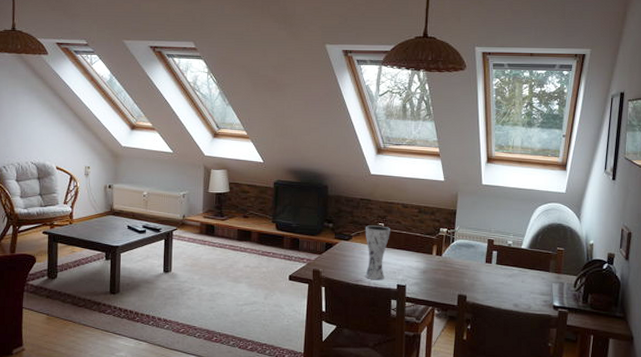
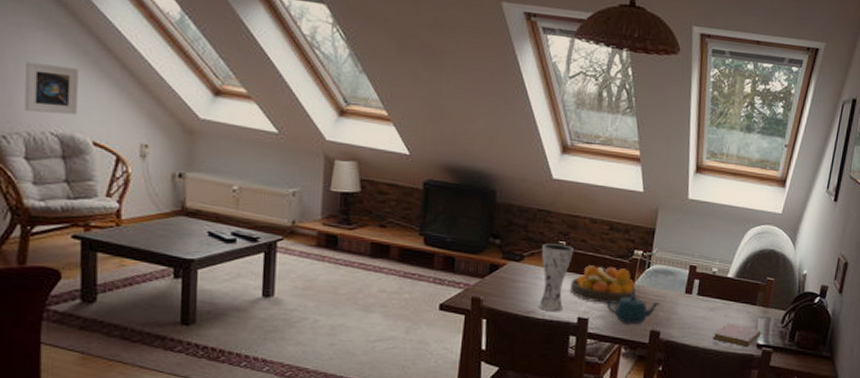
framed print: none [17,116,48,149] -> present [25,61,78,115]
fruit bowl: none [390,242,444,273] -> present [570,265,637,303]
teapot: none [420,265,465,290] -> present [606,295,660,325]
notebook: none [513,287,556,309] -> present [712,322,762,348]

